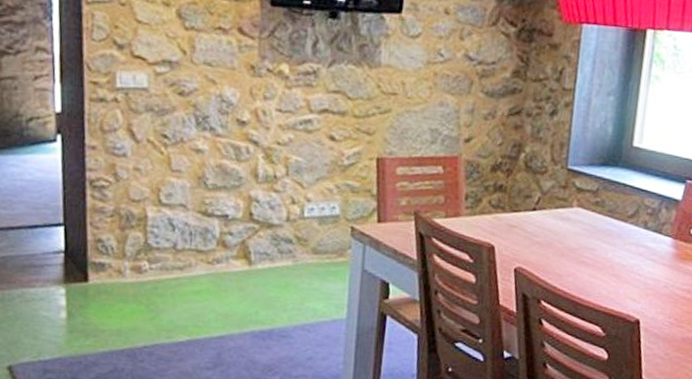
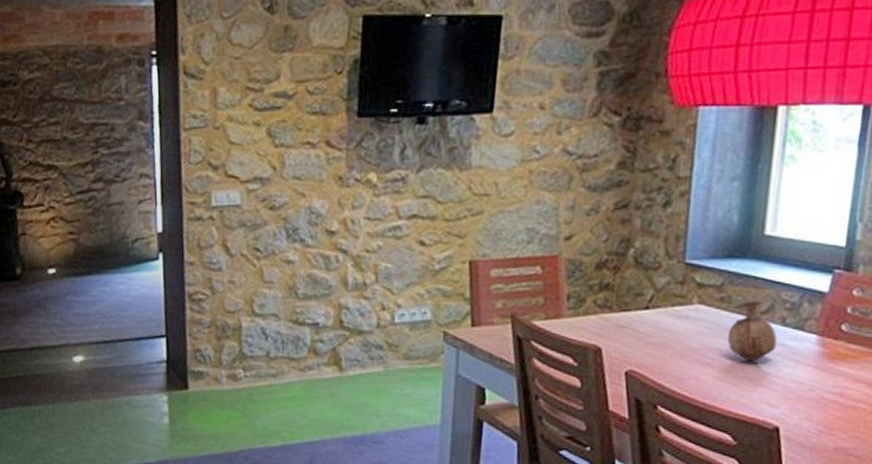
vase: none [600,205,641,260] -> present [727,300,777,361]

